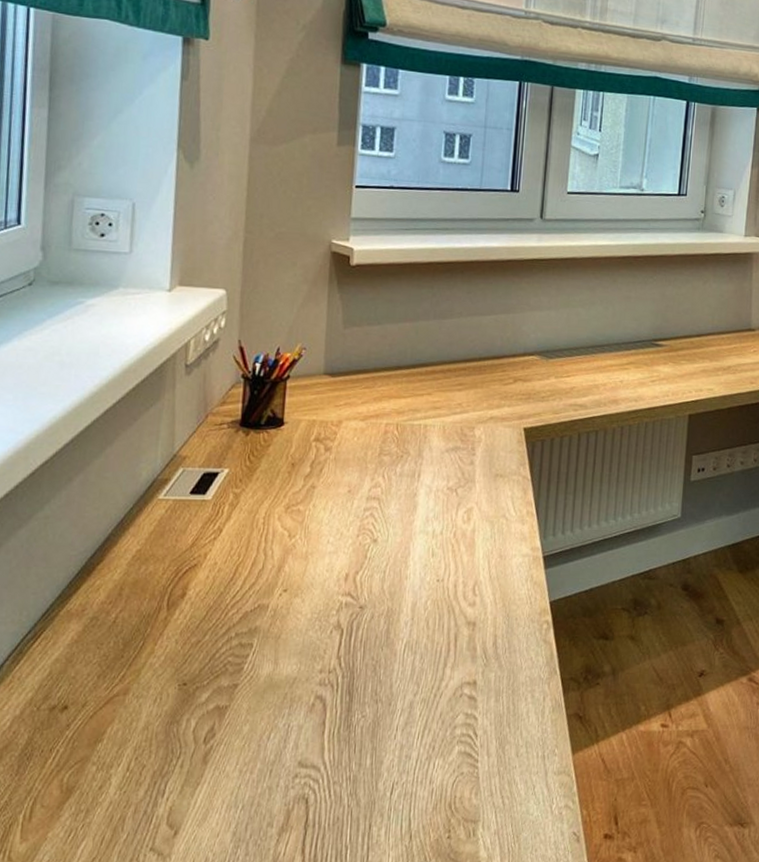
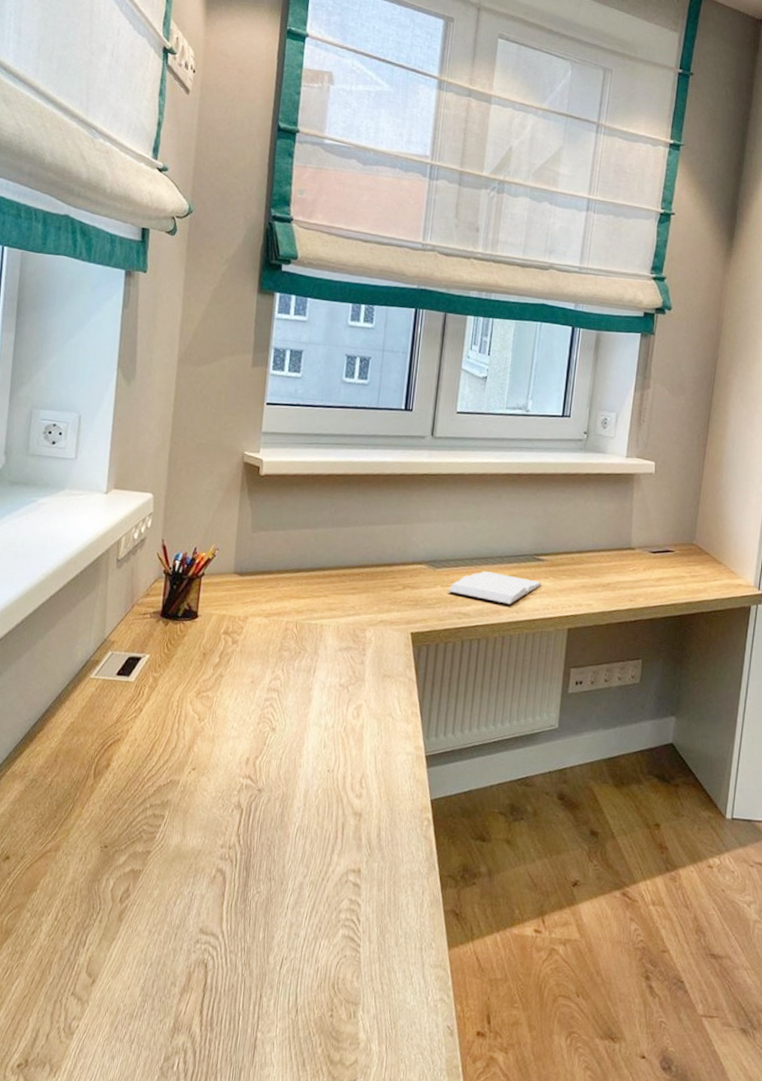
book: none [561,360,662,393] -> present [447,571,542,605]

